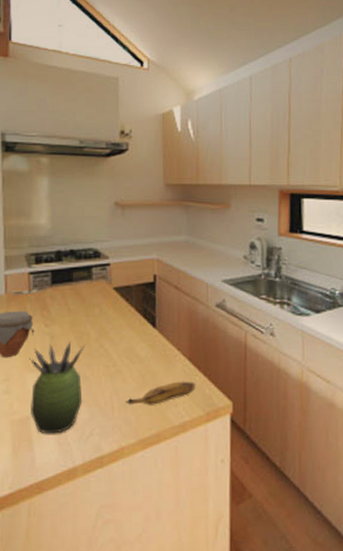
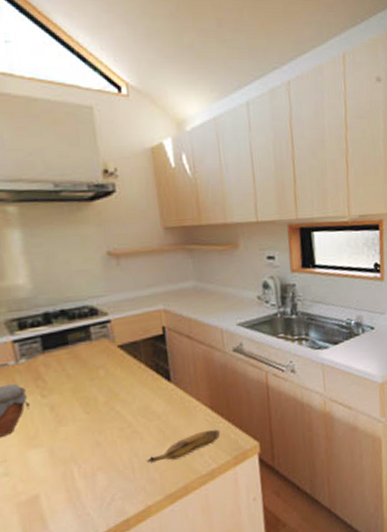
succulent plant: present [29,341,86,434] -> none [28,408,98,509]

